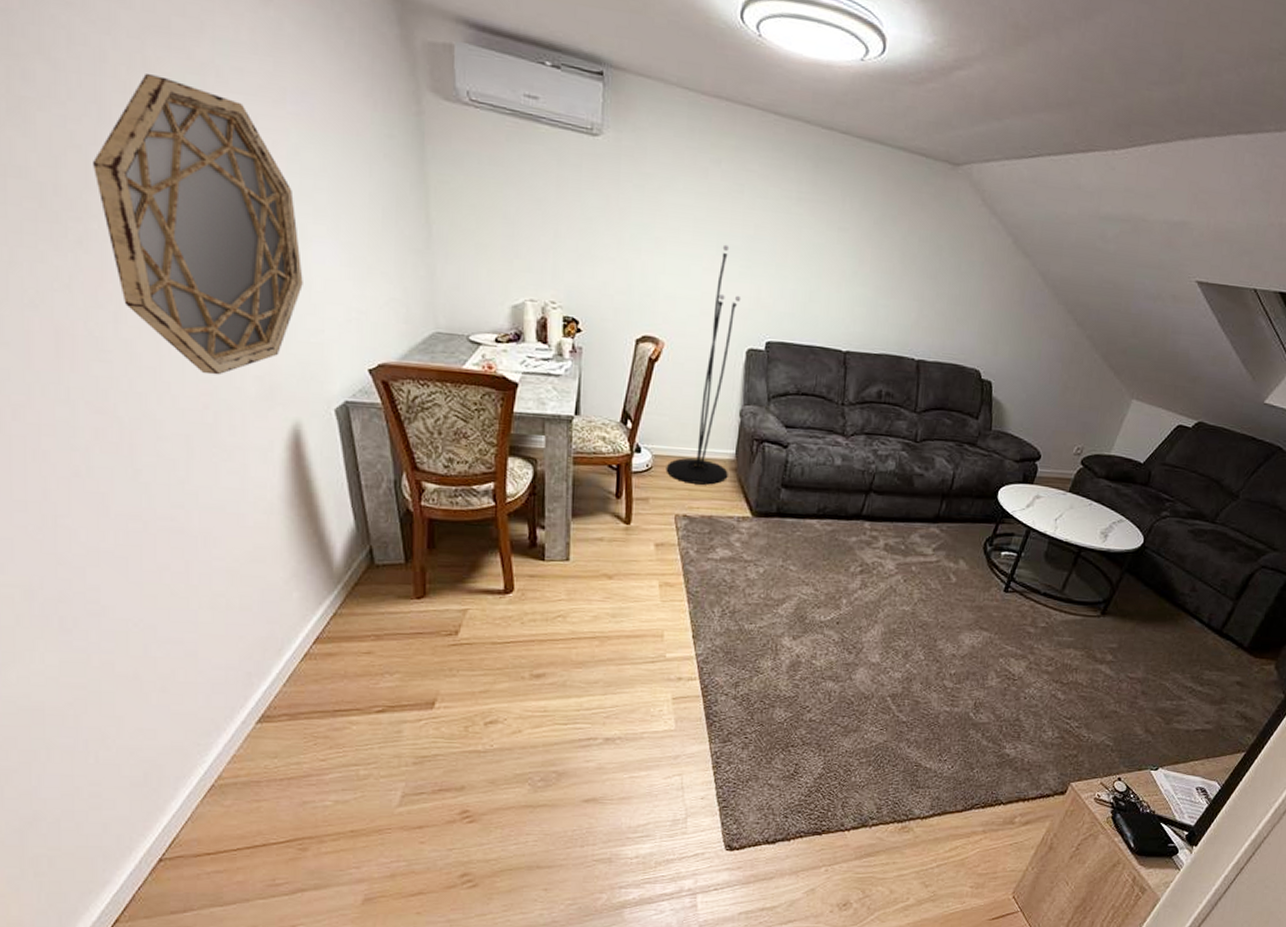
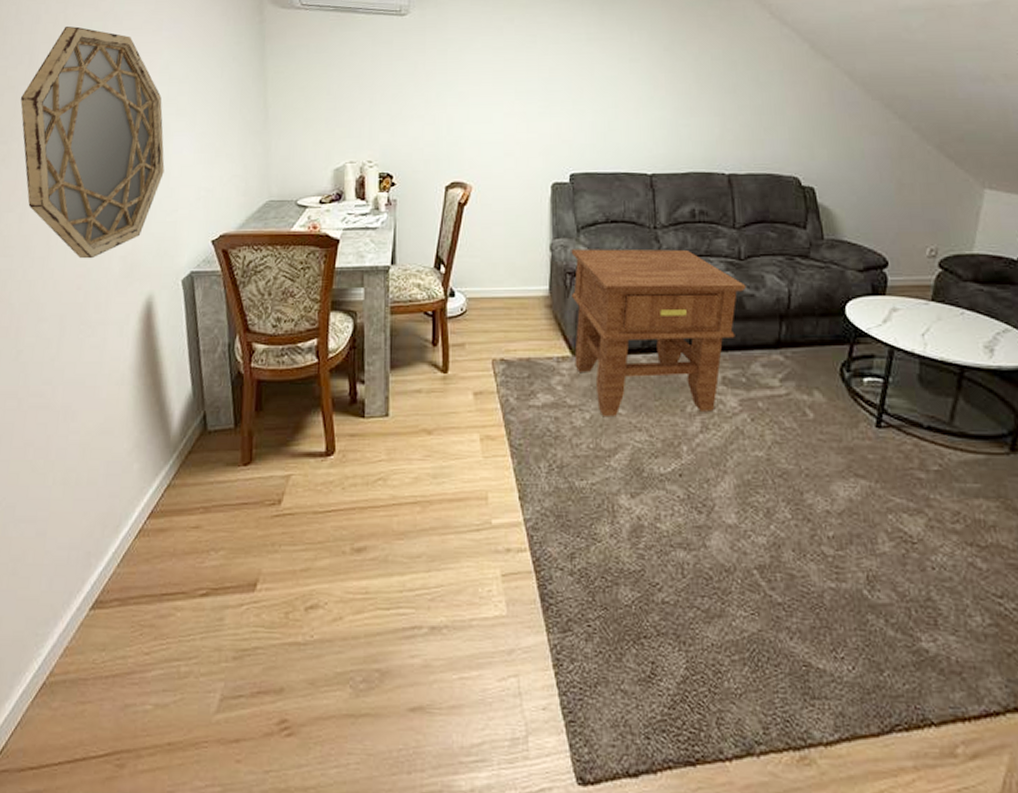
floor lamp: present [666,244,742,485] -> none [480,89,543,325]
side table: none [754,417,918,572] -> present [571,249,746,416]

